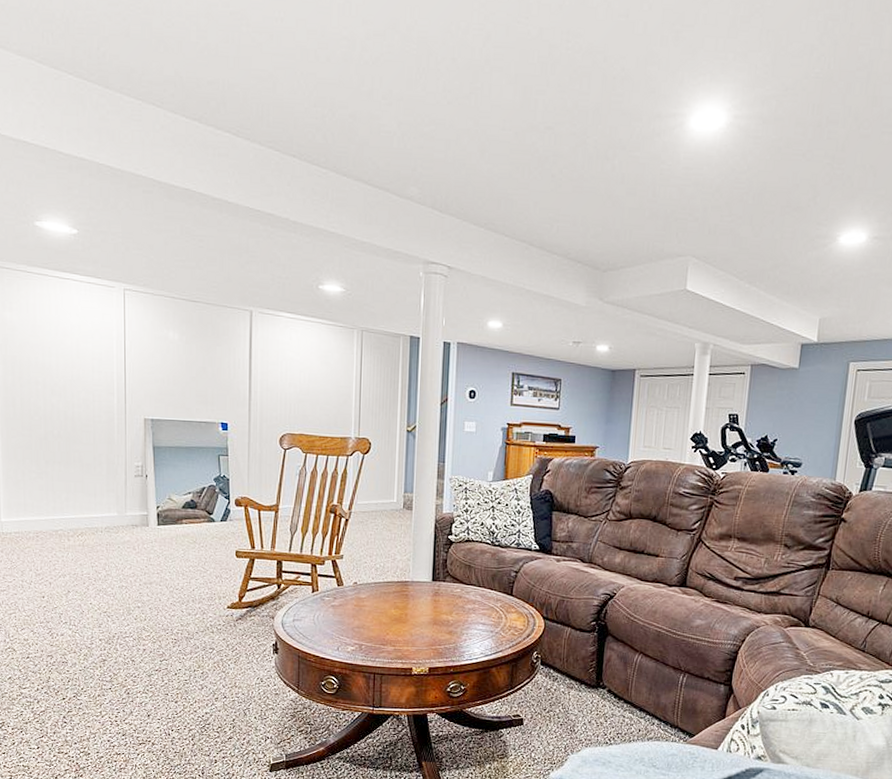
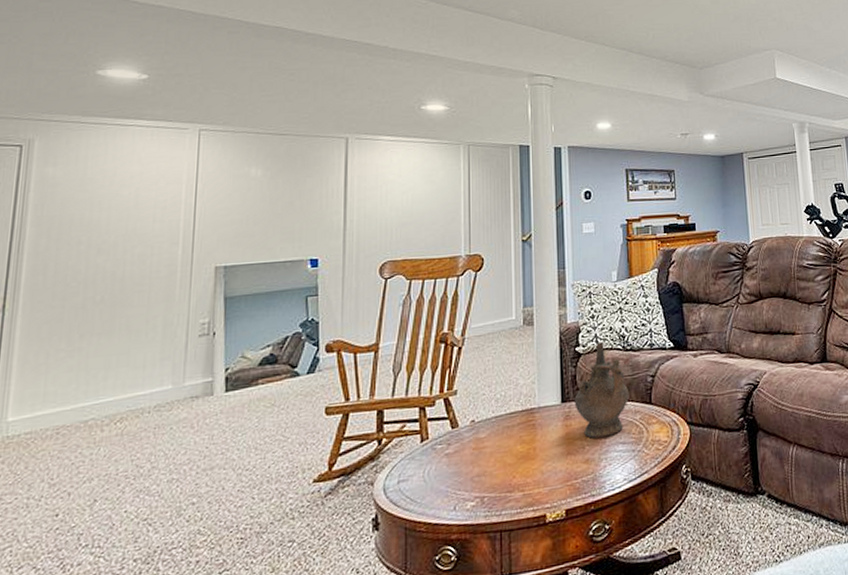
ceremonial vessel: none [443,534,494,616] -> present [574,341,630,439]

